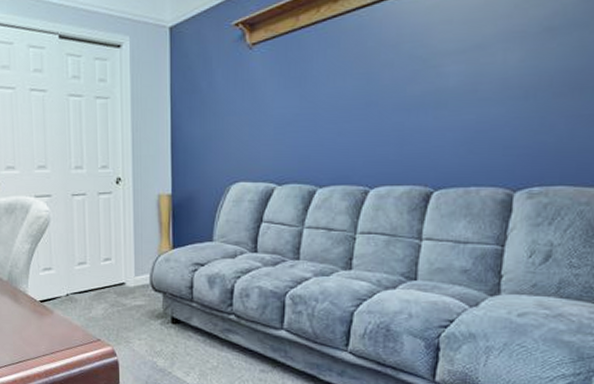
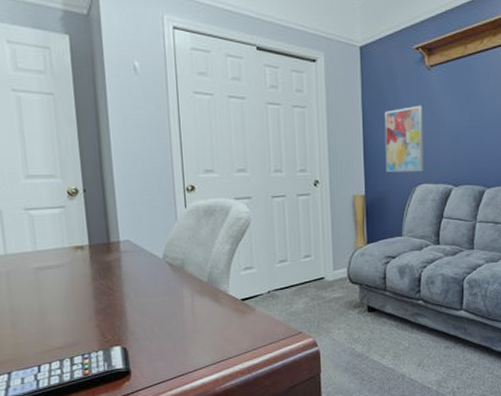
wall art: none [196,90,241,169] -> present [384,105,424,173]

